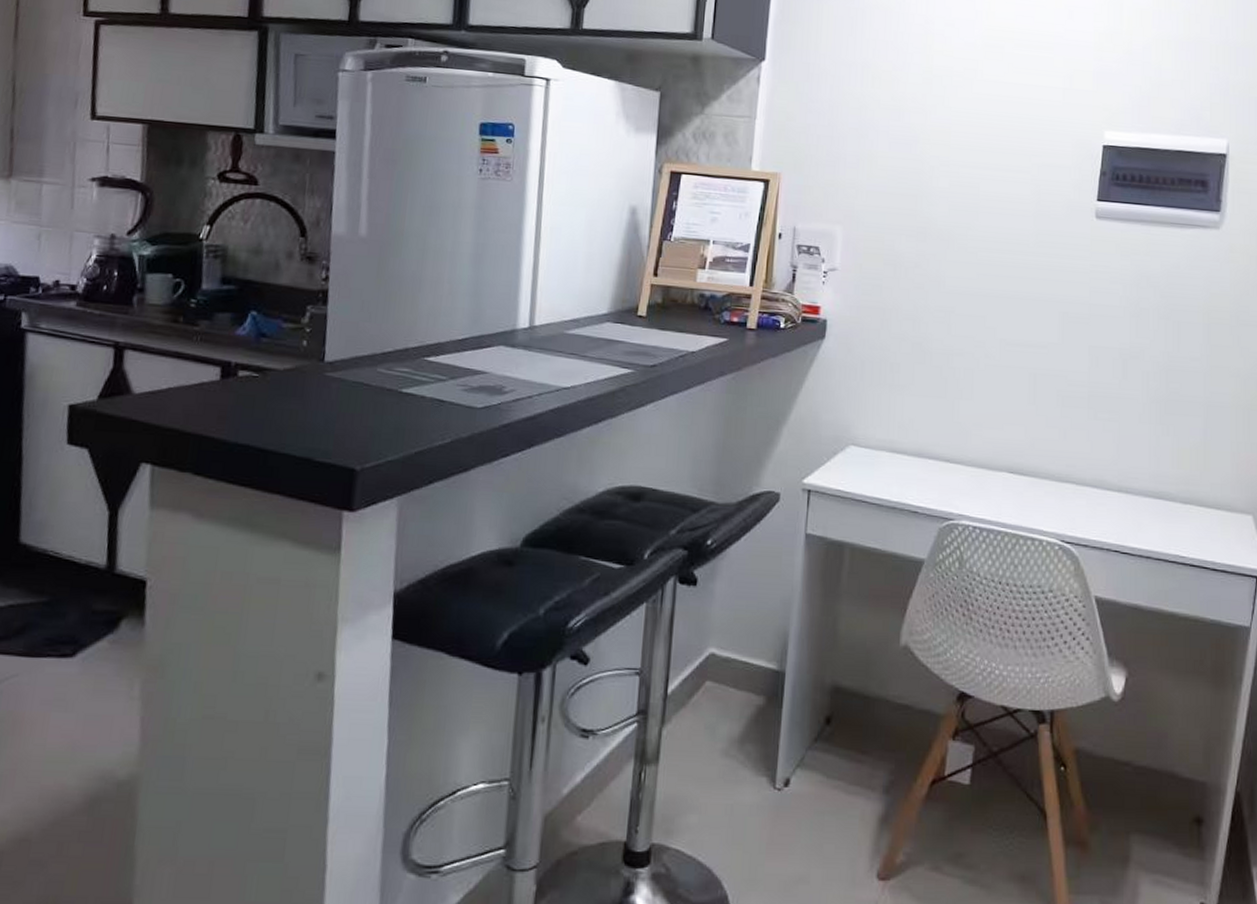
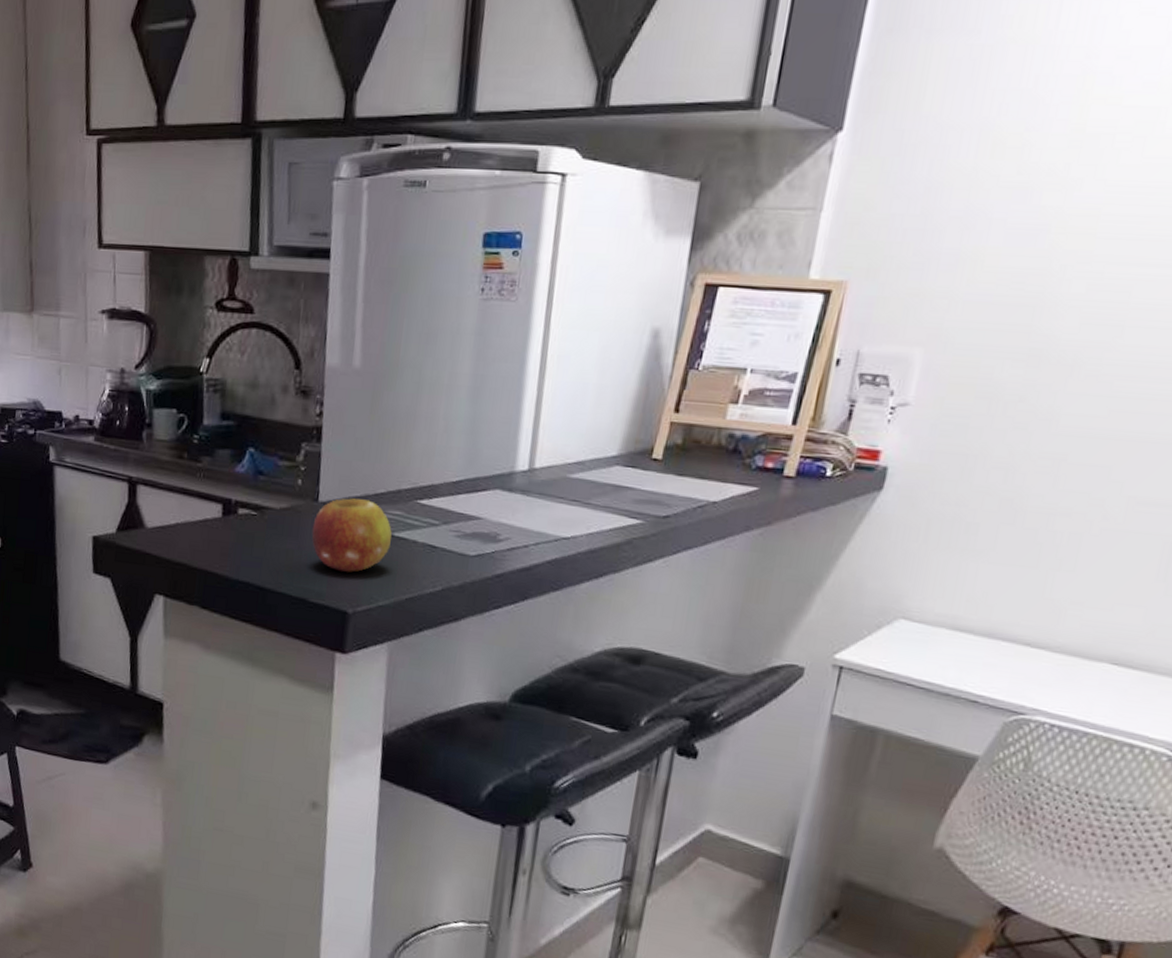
fruit: none [317,357,400,429] -> present [311,498,392,572]

